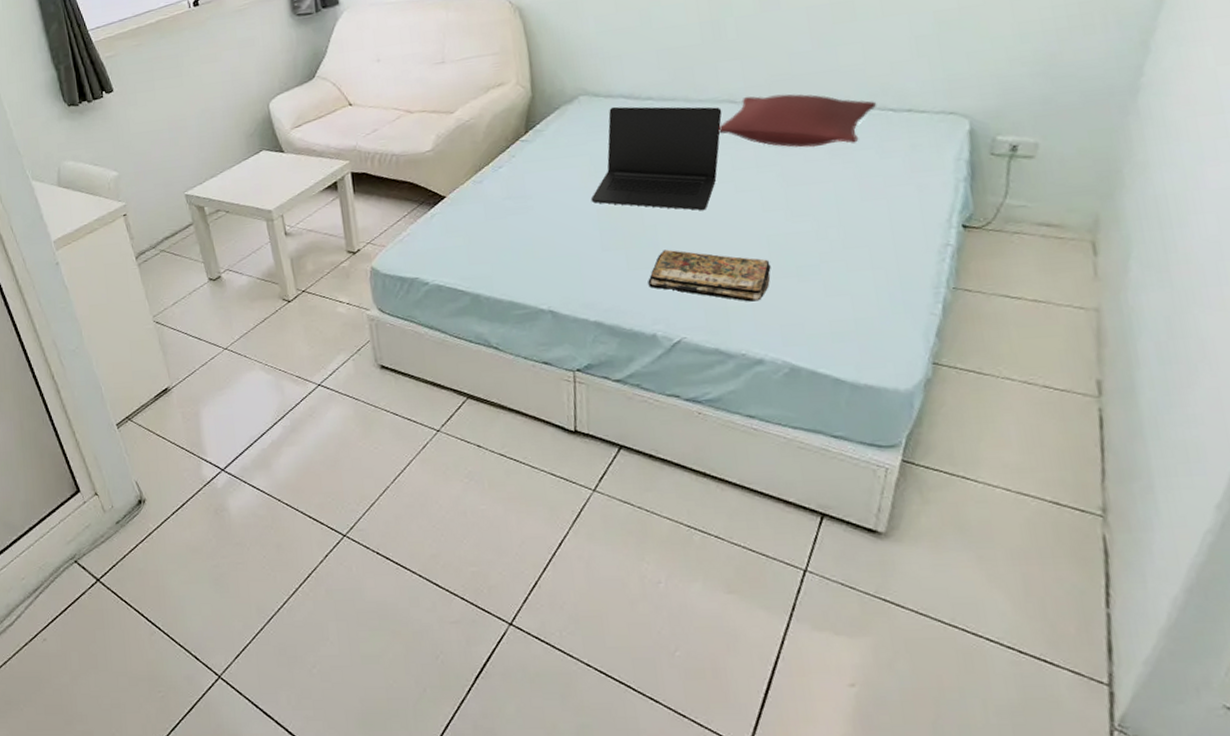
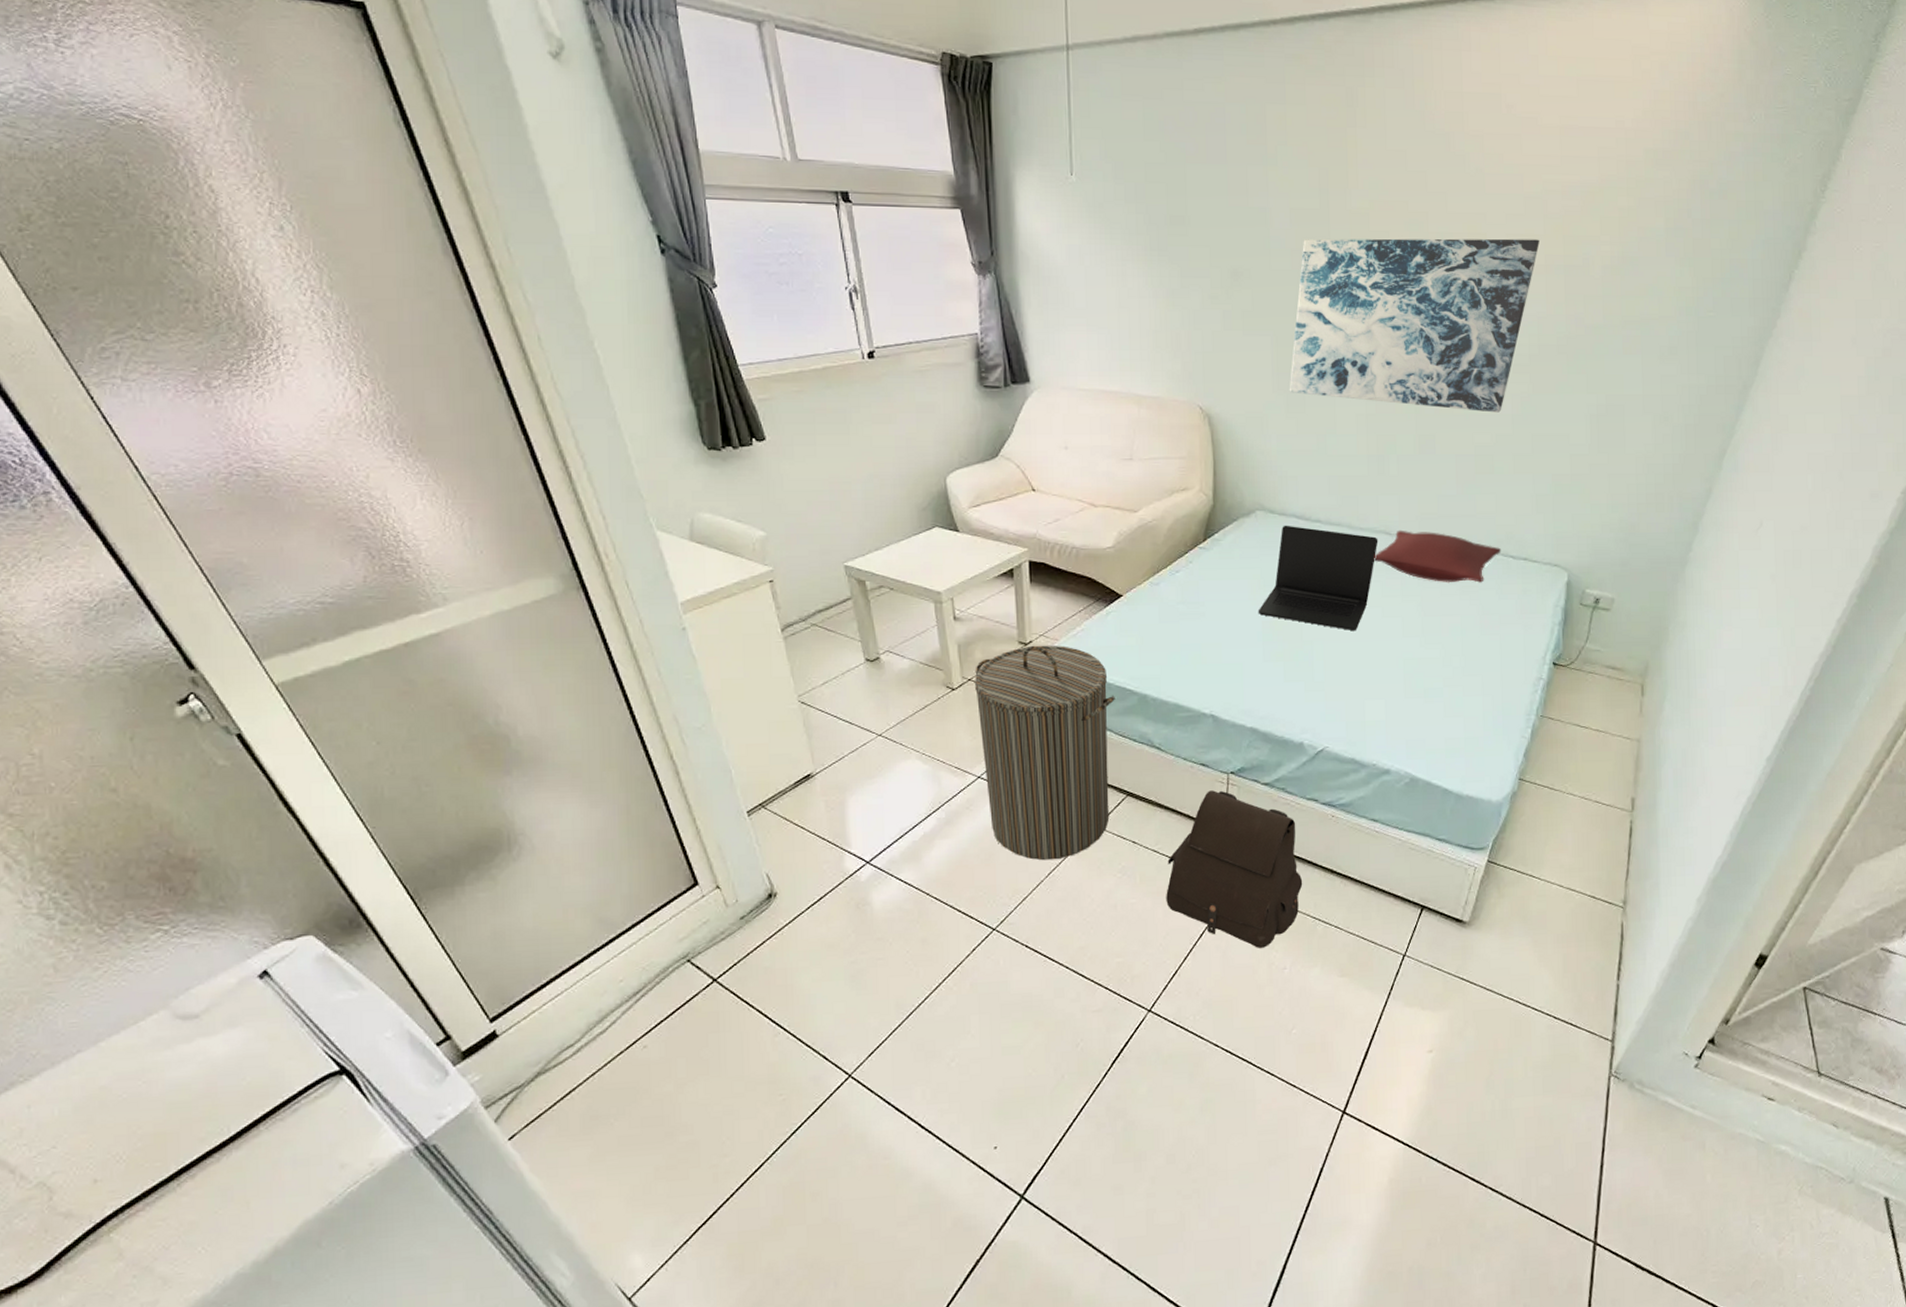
laundry hamper: none [308,251,451,466] -> present [974,645,1115,861]
satchel: none [516,389,671,559] -> present [1166,790,1302,948]
book: present [648,249,771,302] -> none [1301,664,1404,718]

